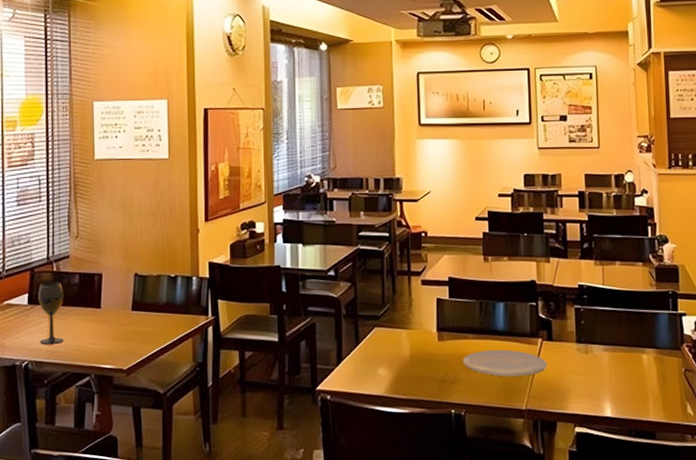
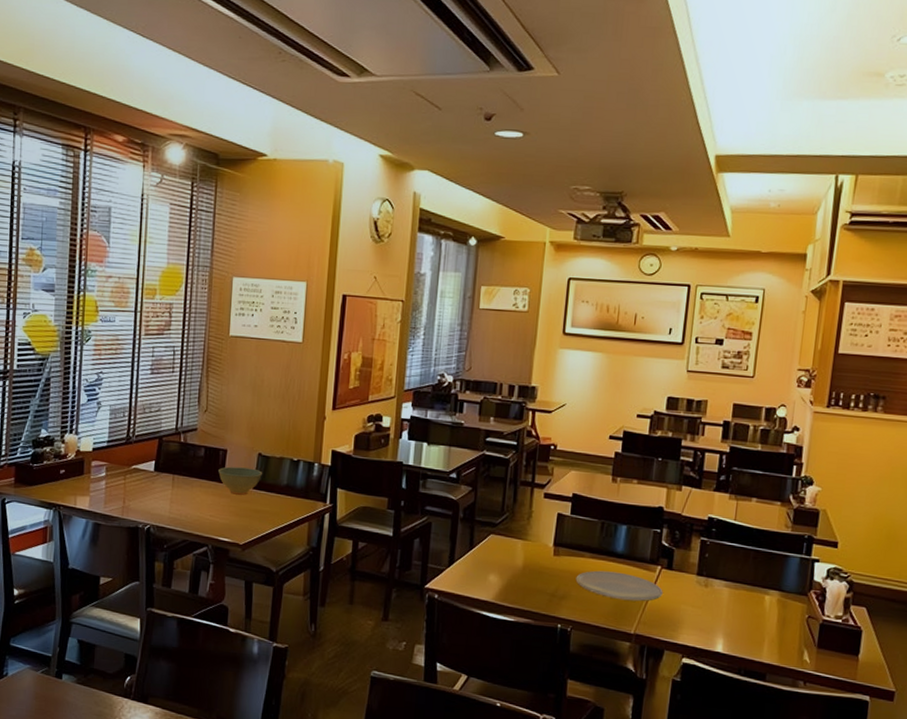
wine glass: present [38,282,64,344] -> none [163,452,189,512]
bowl: none [95,289,140,319] -> present [218,466,262,495]

